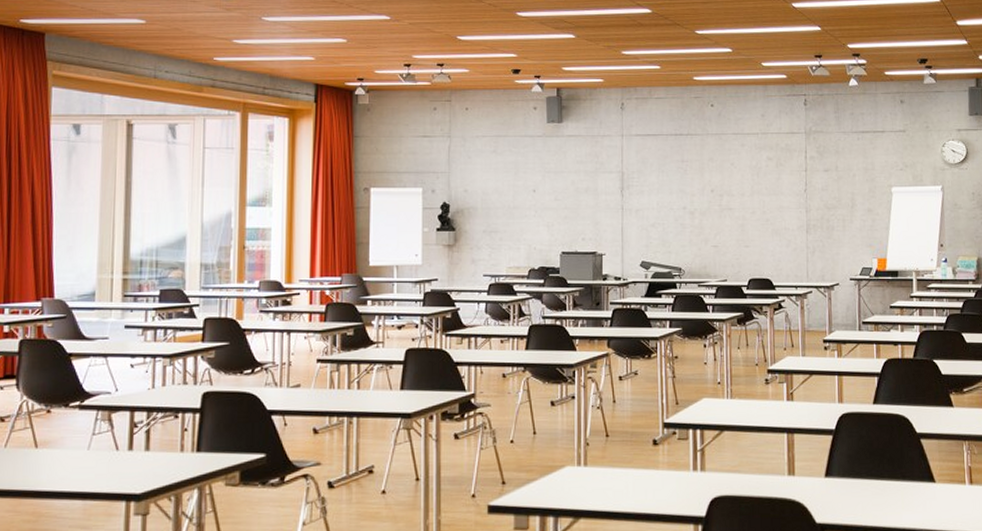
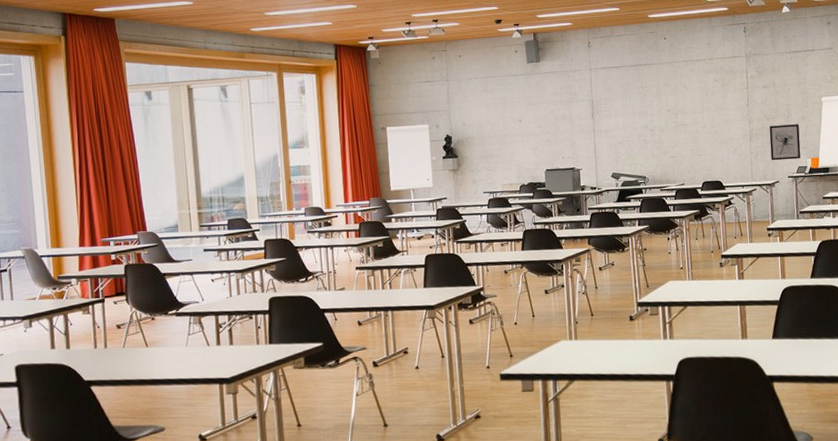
wall art: none [829,217,866,259] -> present [769,124,801,161]

